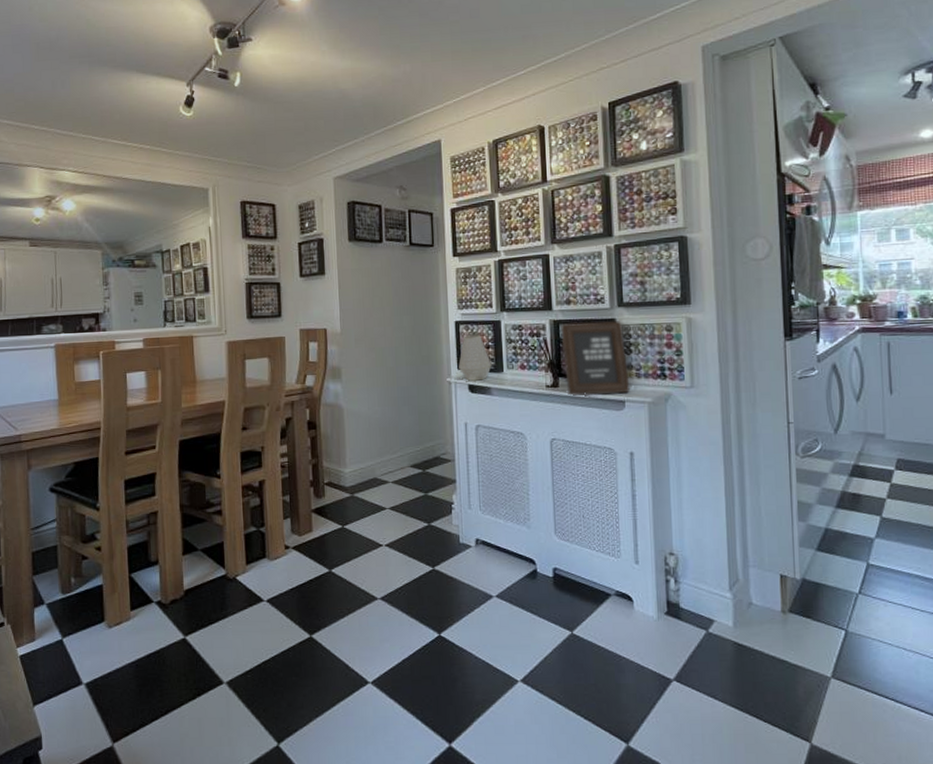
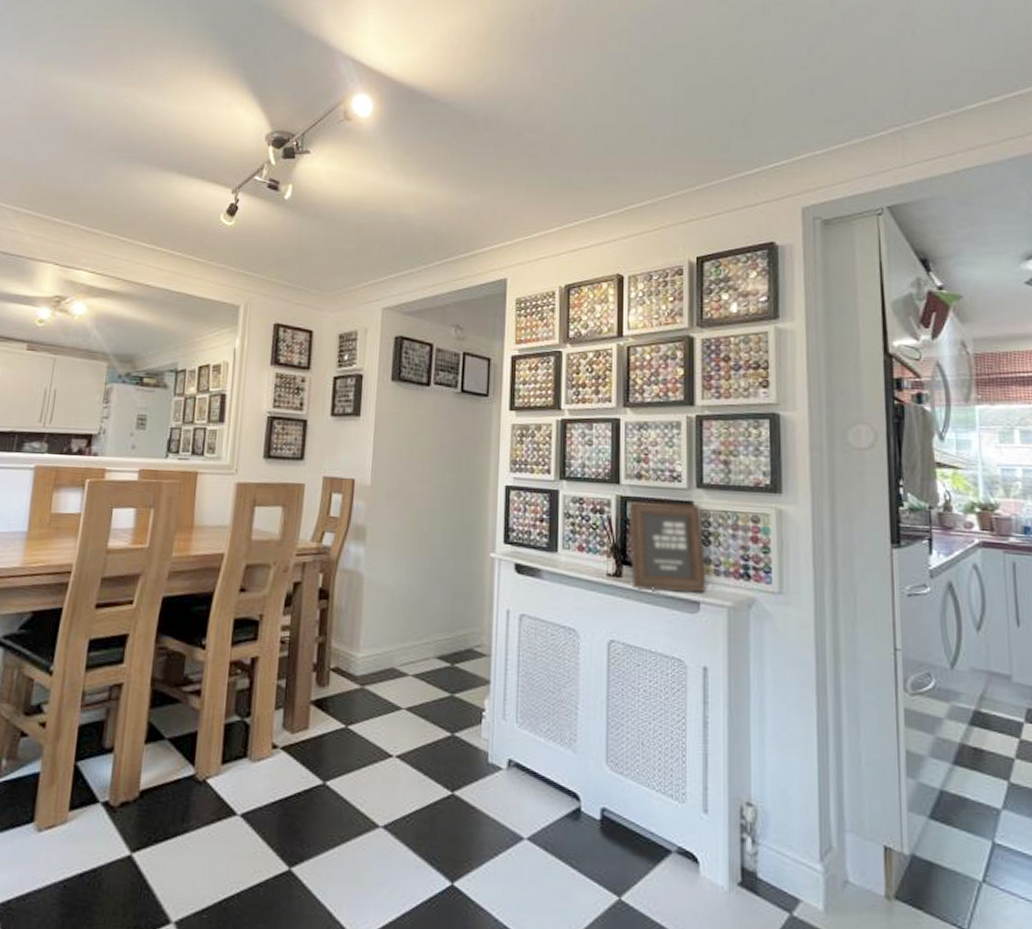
vase: present [458,334,492,381] -> none [505,503,545,560]

